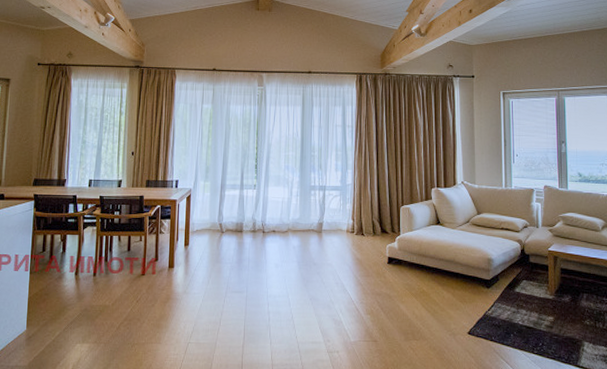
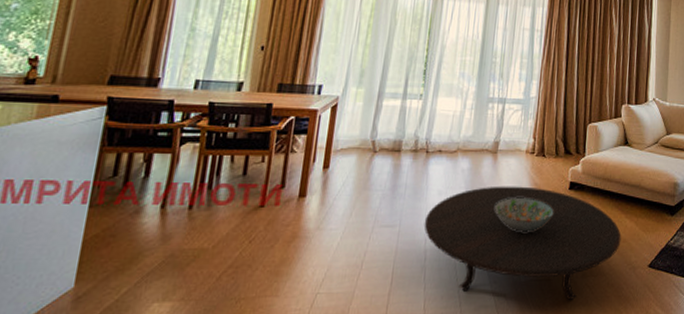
table: none [266,260,440,360] -> present [424,186,622,301]
decorative bowl: none [323,270,375,300] -> present [494,197,554,232]

